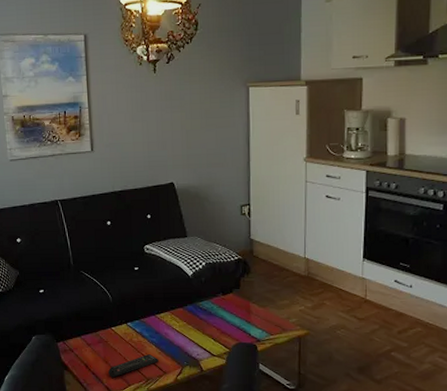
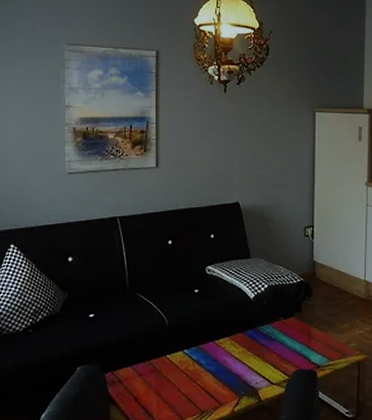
remote control: present [108,354,159,378] -> none [160,384,215,412]

